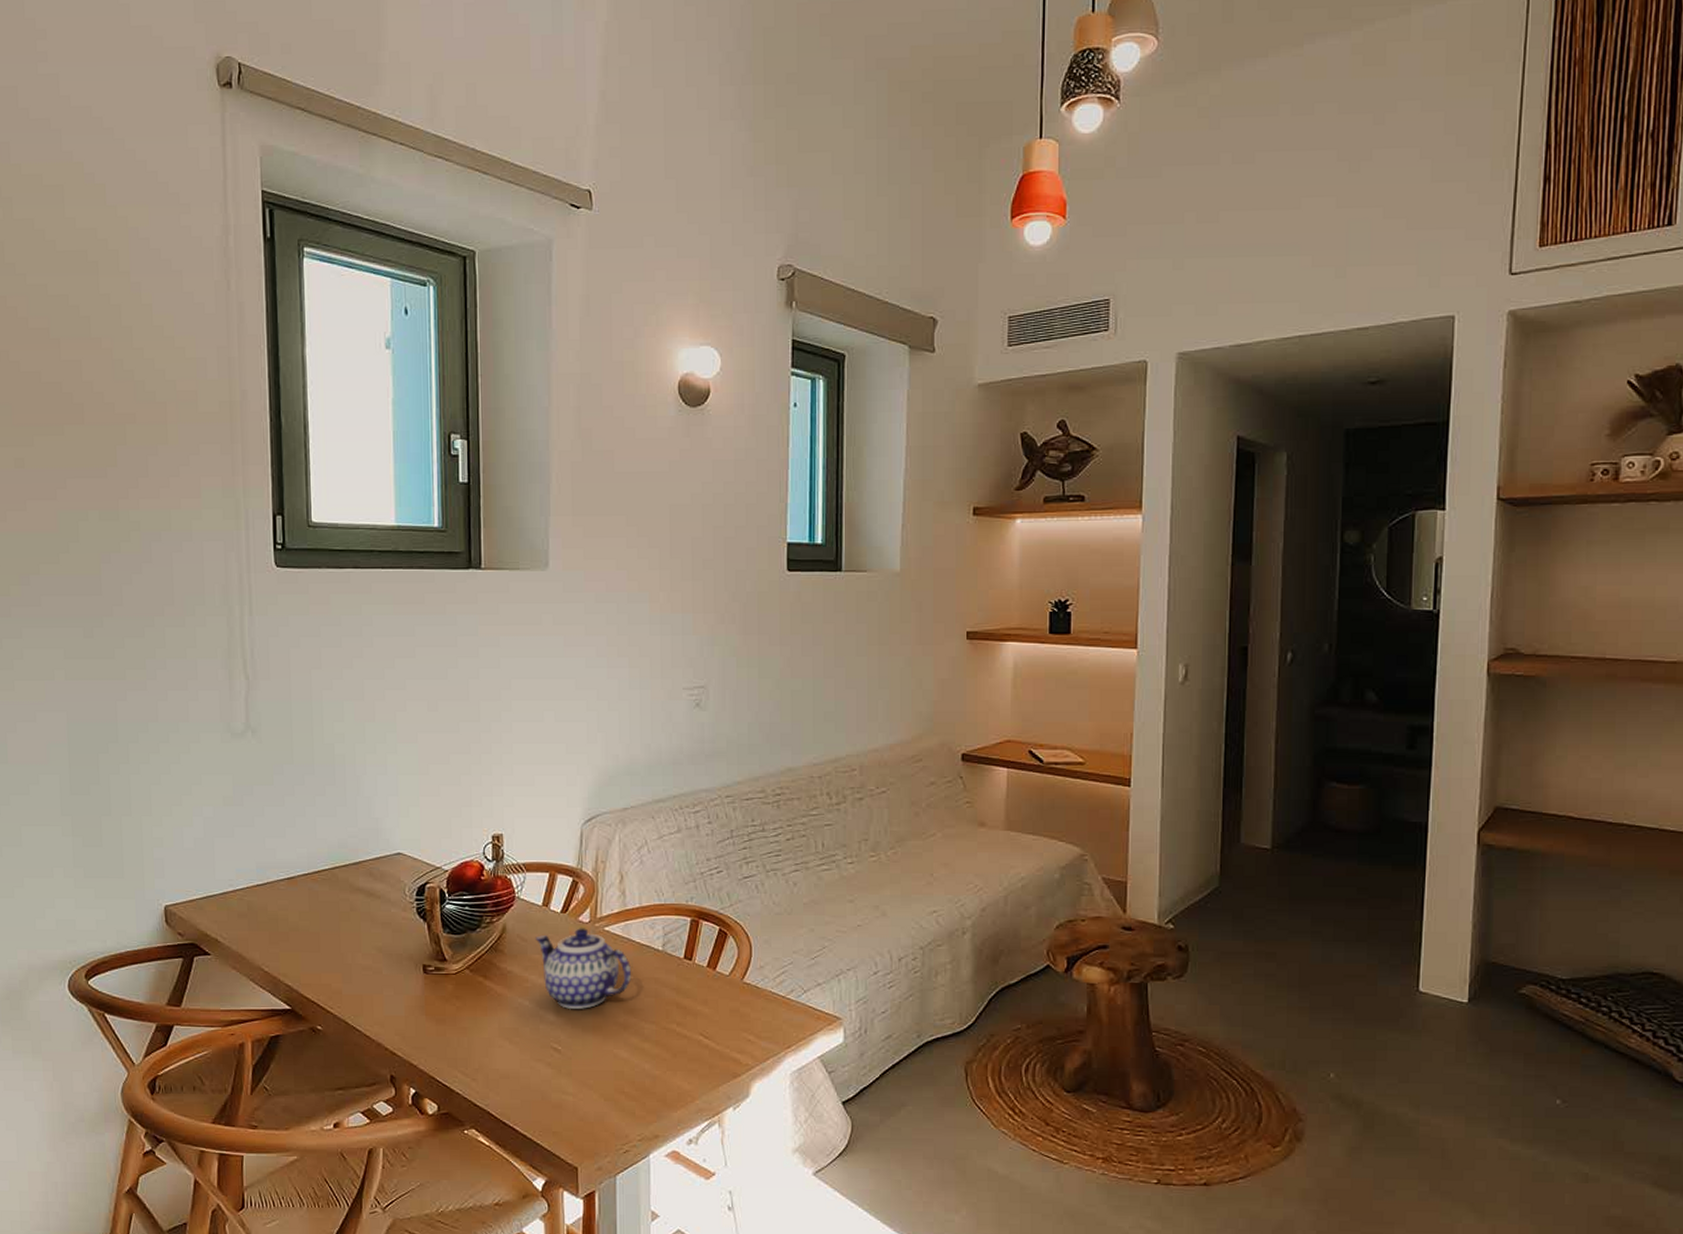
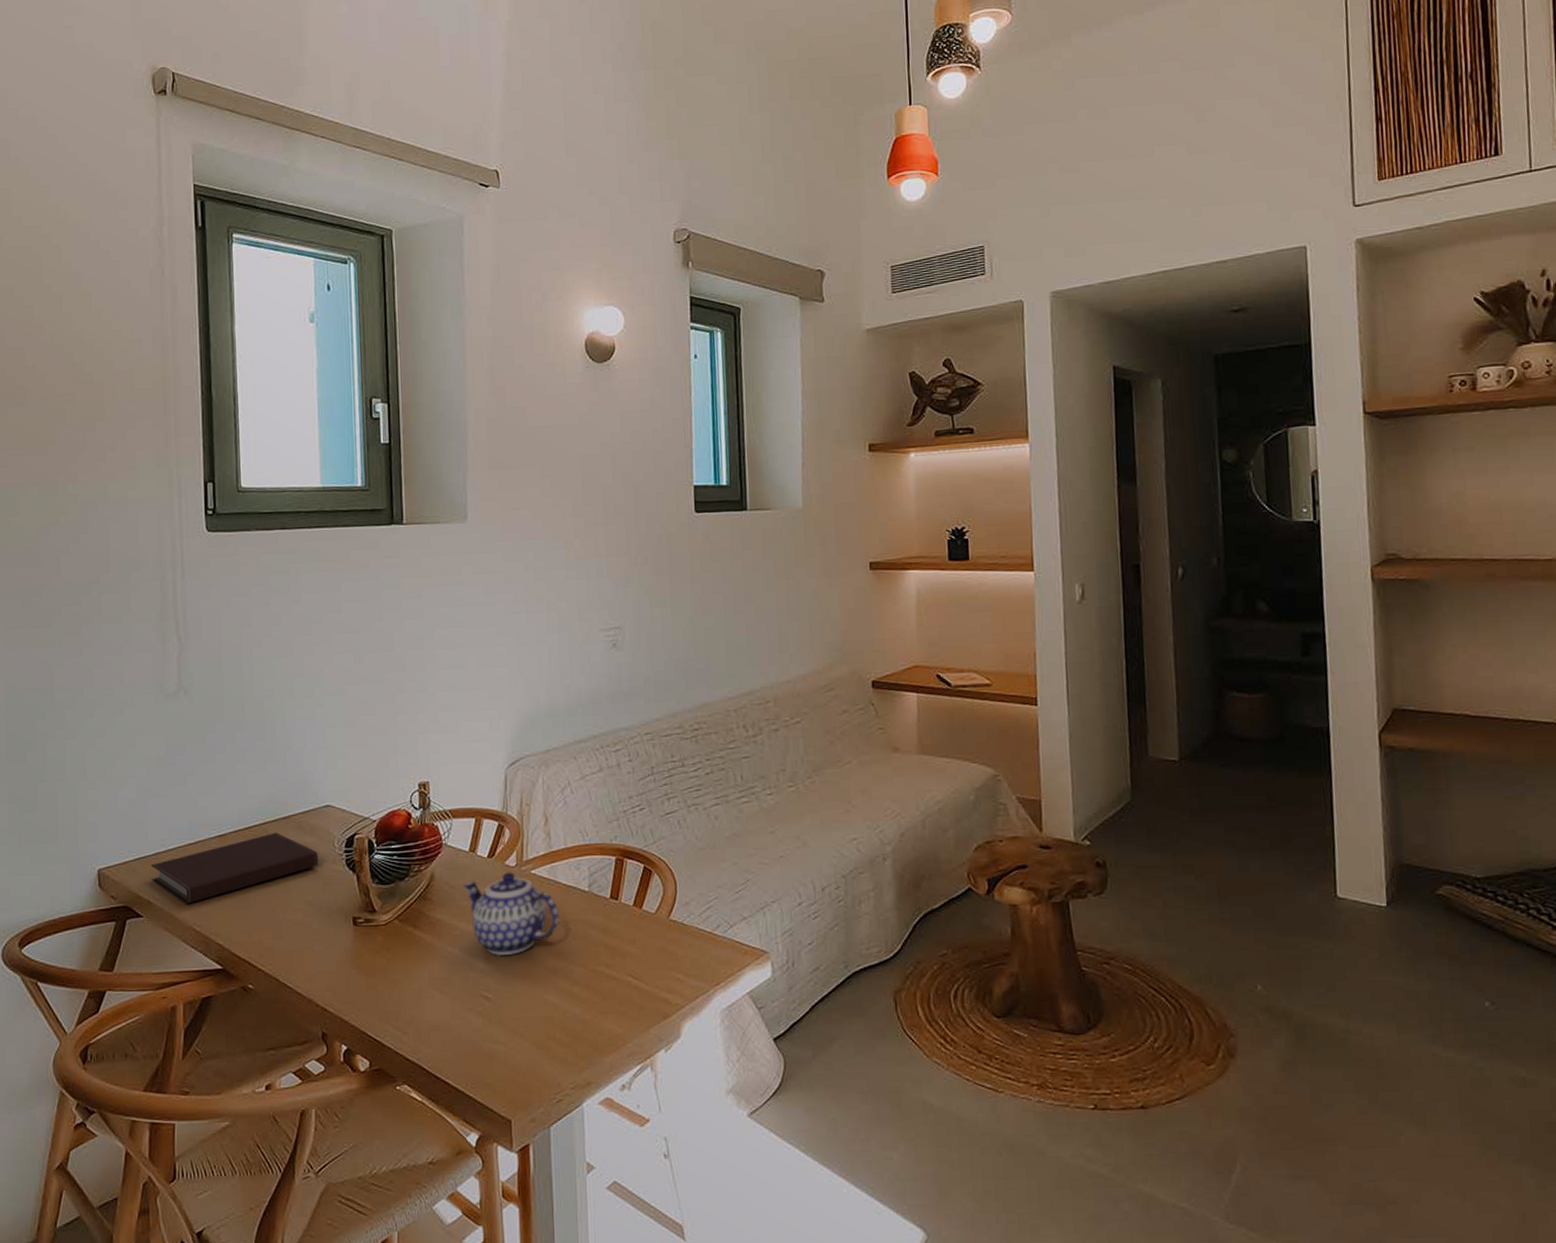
notebook: none [218,877,389,944] -> present [150,832,318,904]

